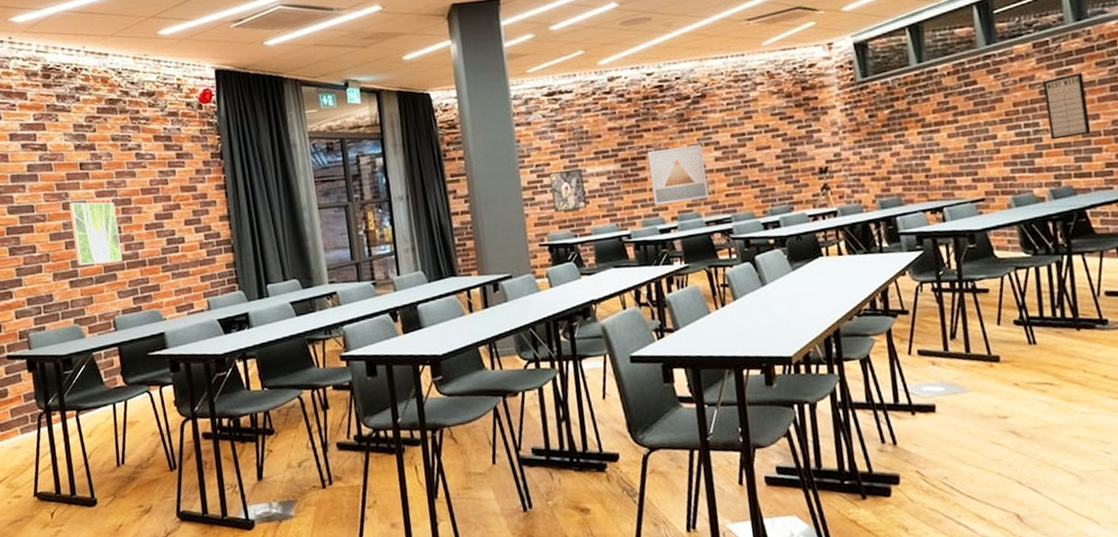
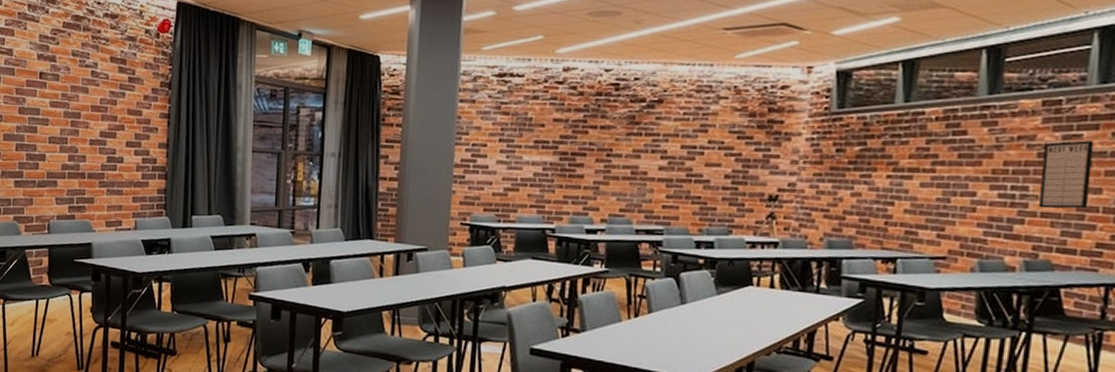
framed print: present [68,202,123,266] -> none [23,107,66,171]
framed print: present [549,168,588,213] -> none [482,153,518,195]
wall art: present [647,144,709,205] -> none [585,148,648,207]

